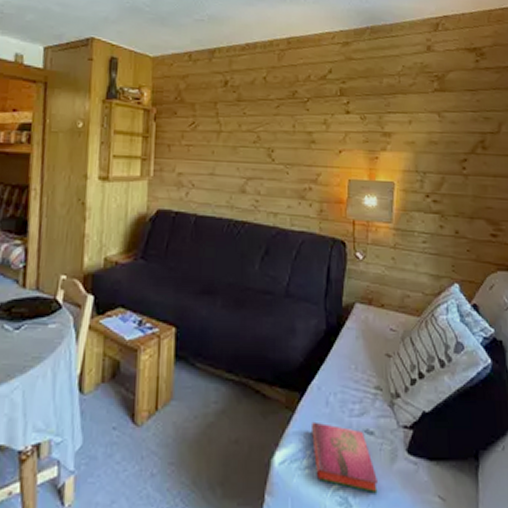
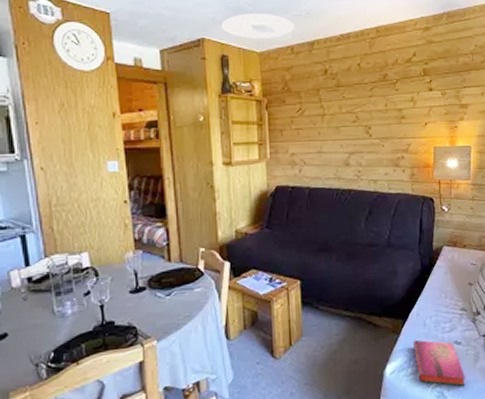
ceiling light: none [114,14,195,44] -> present [221,14,295,39]

